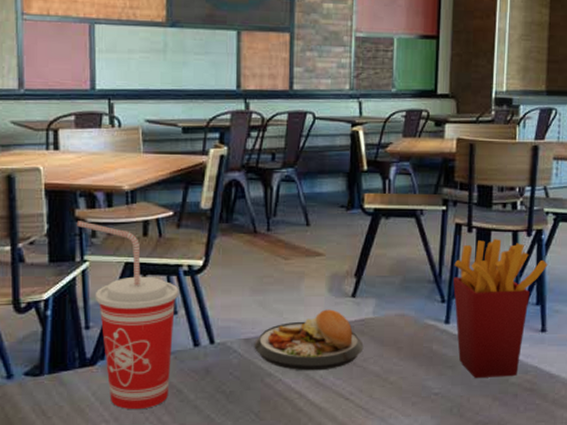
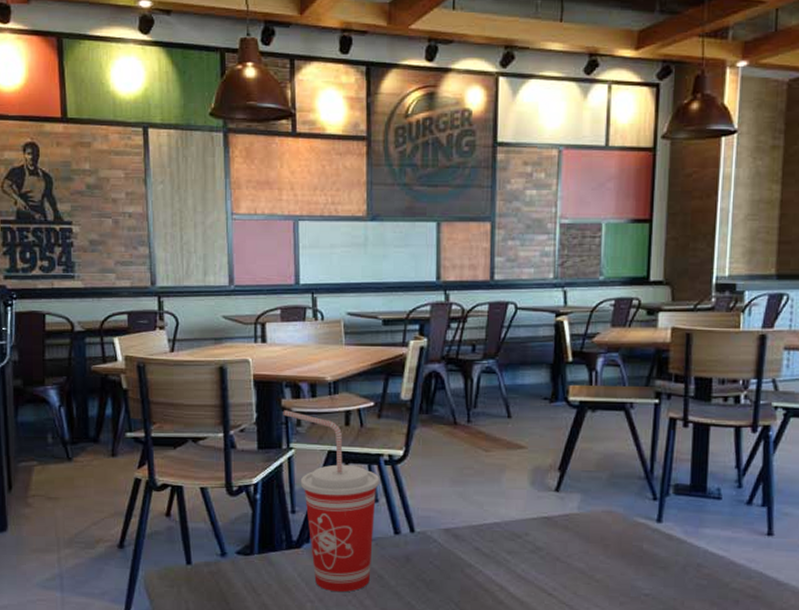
burger: present [254,309,364,371] -> none [454,503,568,565]
french fries: present [453,238,548,378] -> none [666,434,777,582]

